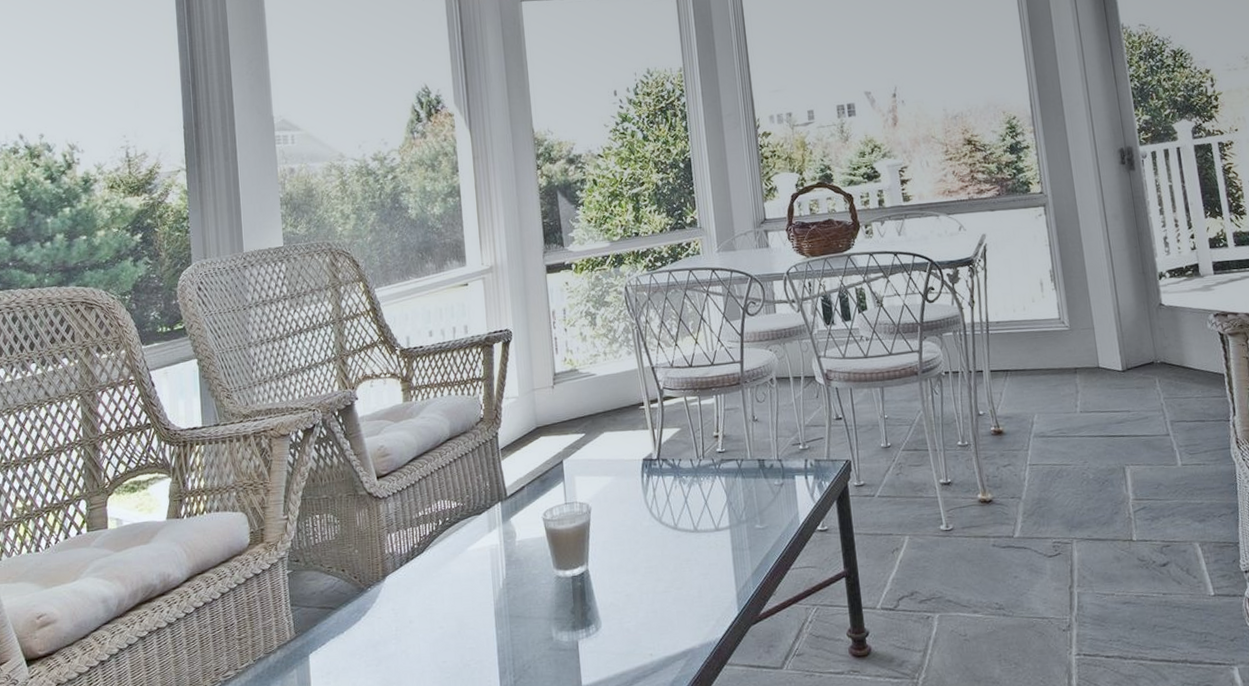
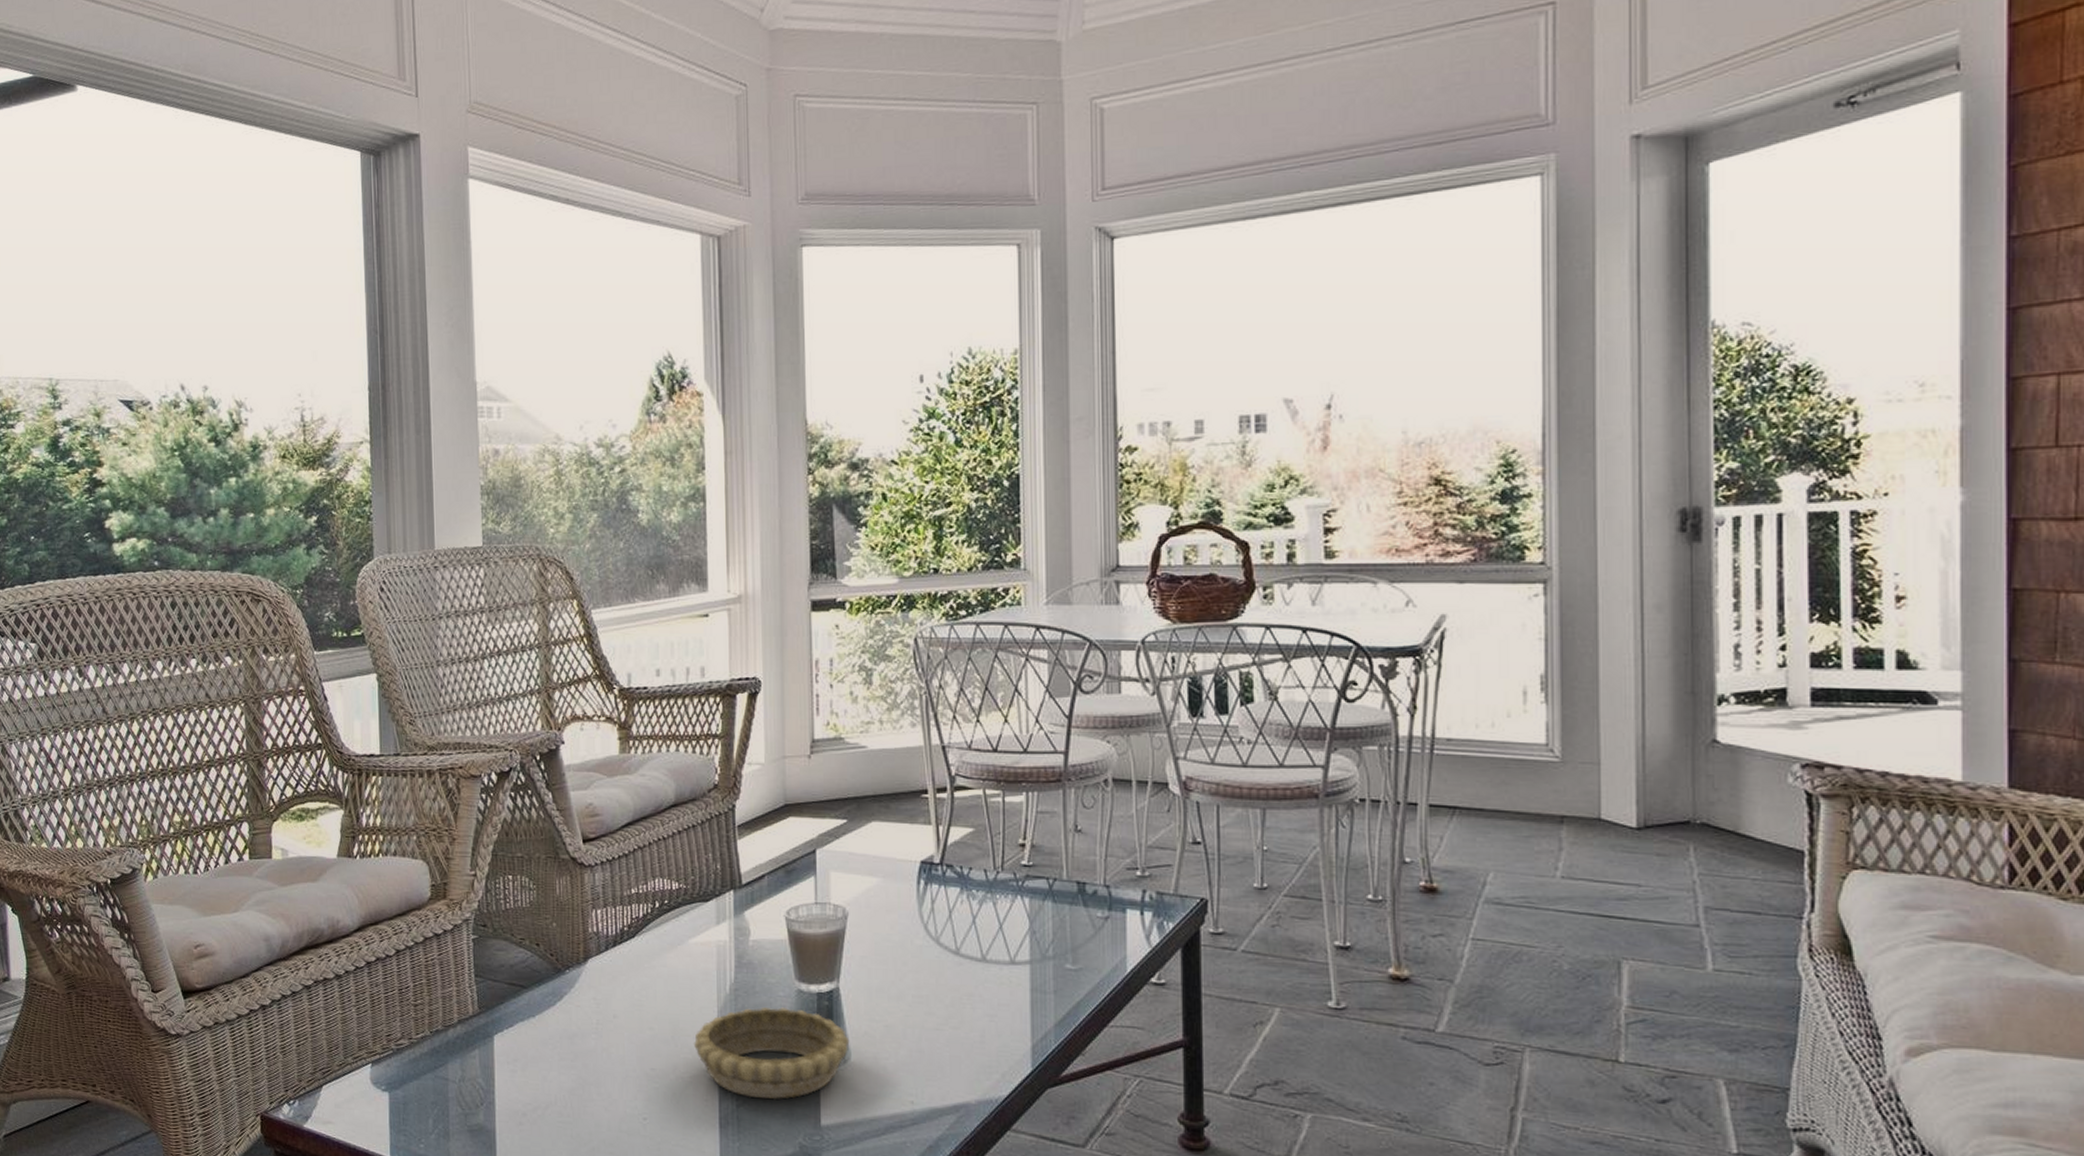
decorative bowl: none [477,592,600,672] -> present [694,1006,850,1099]

